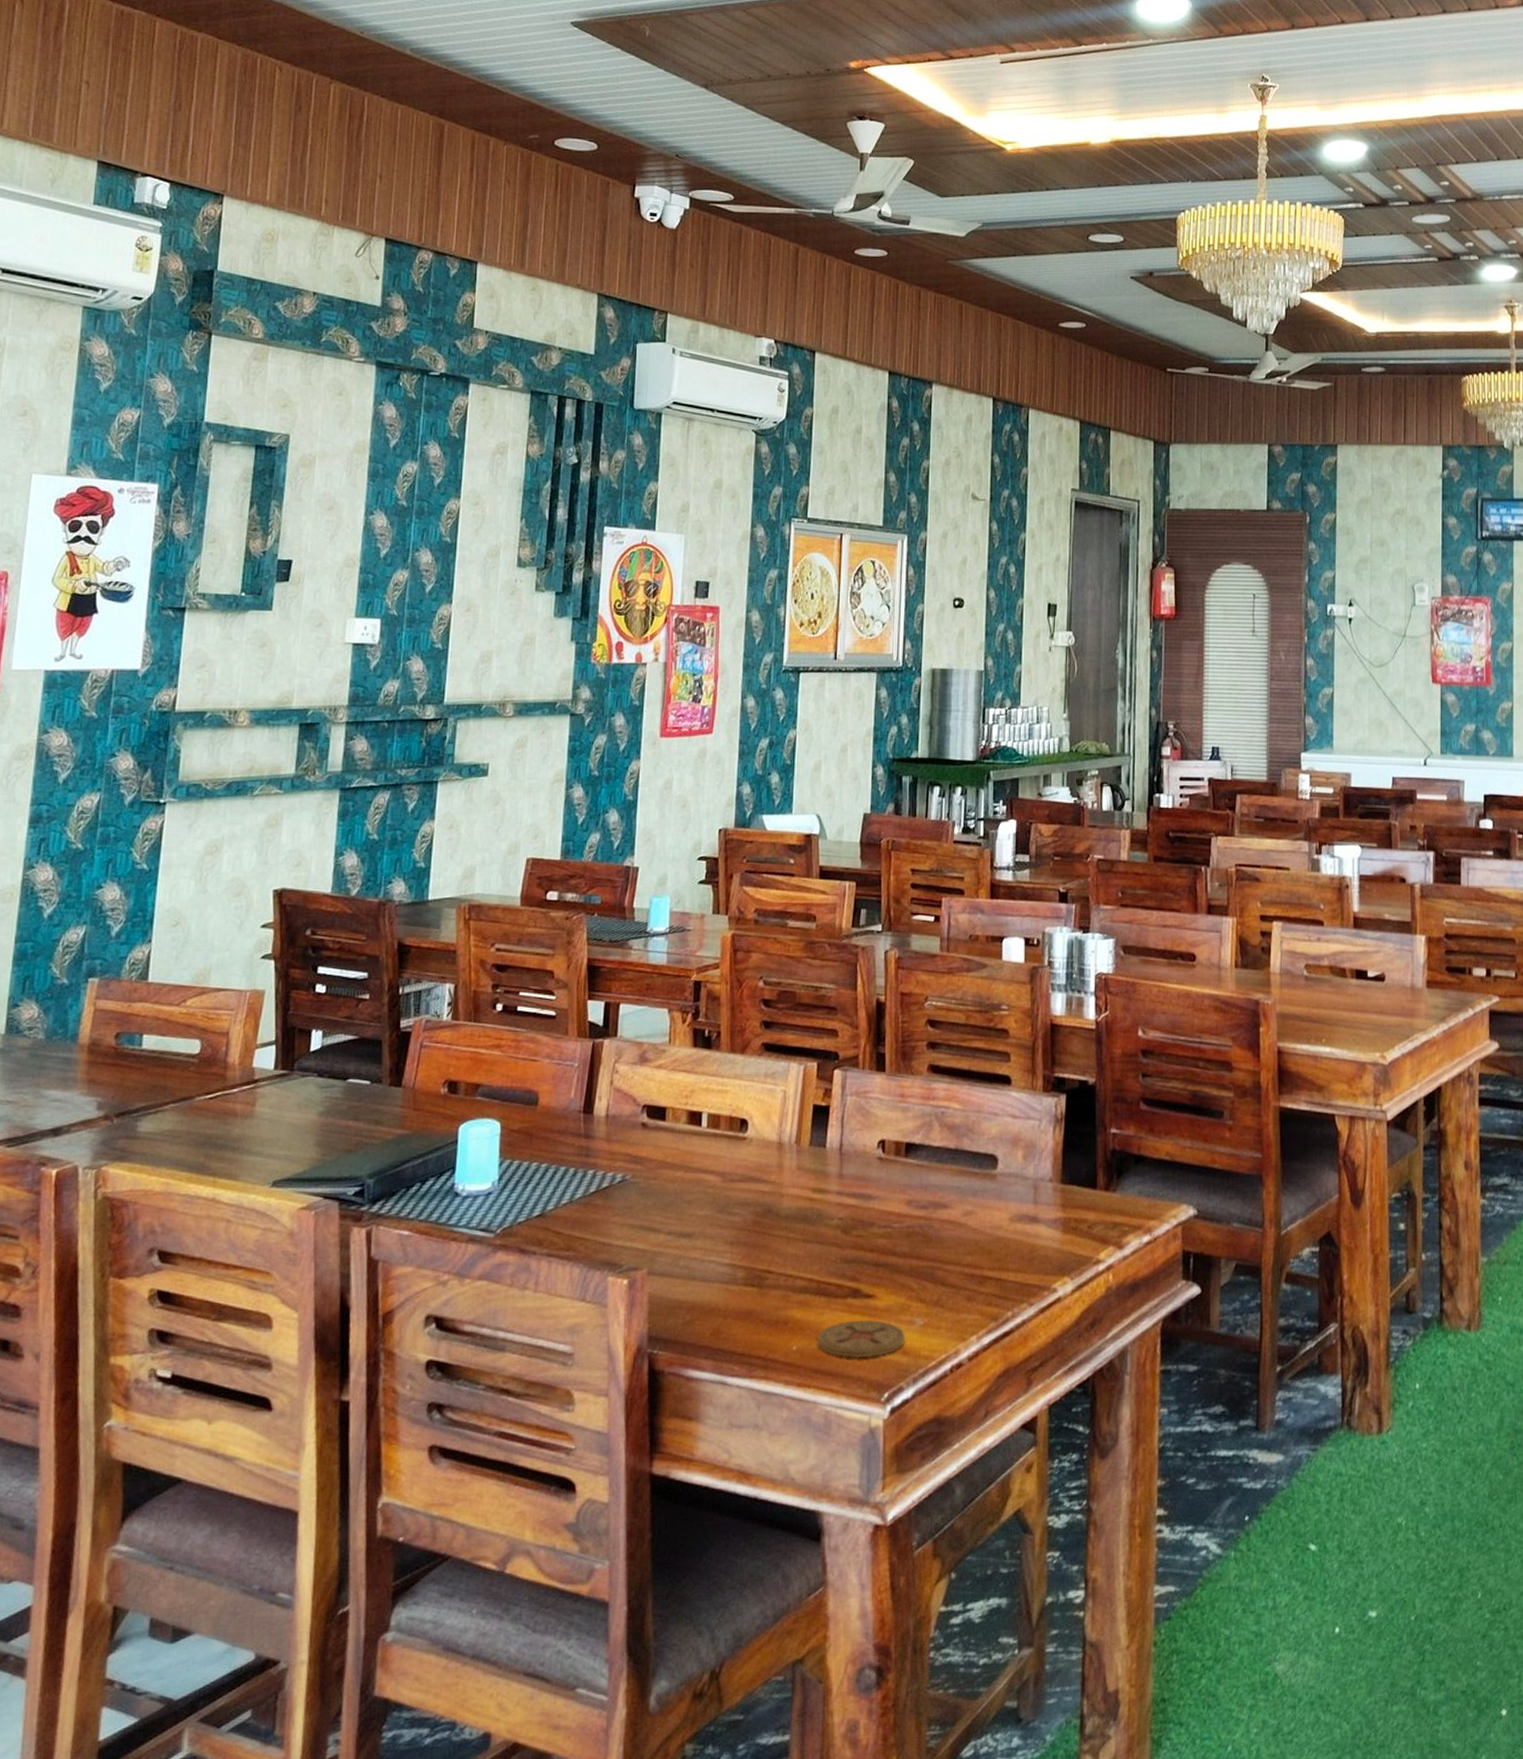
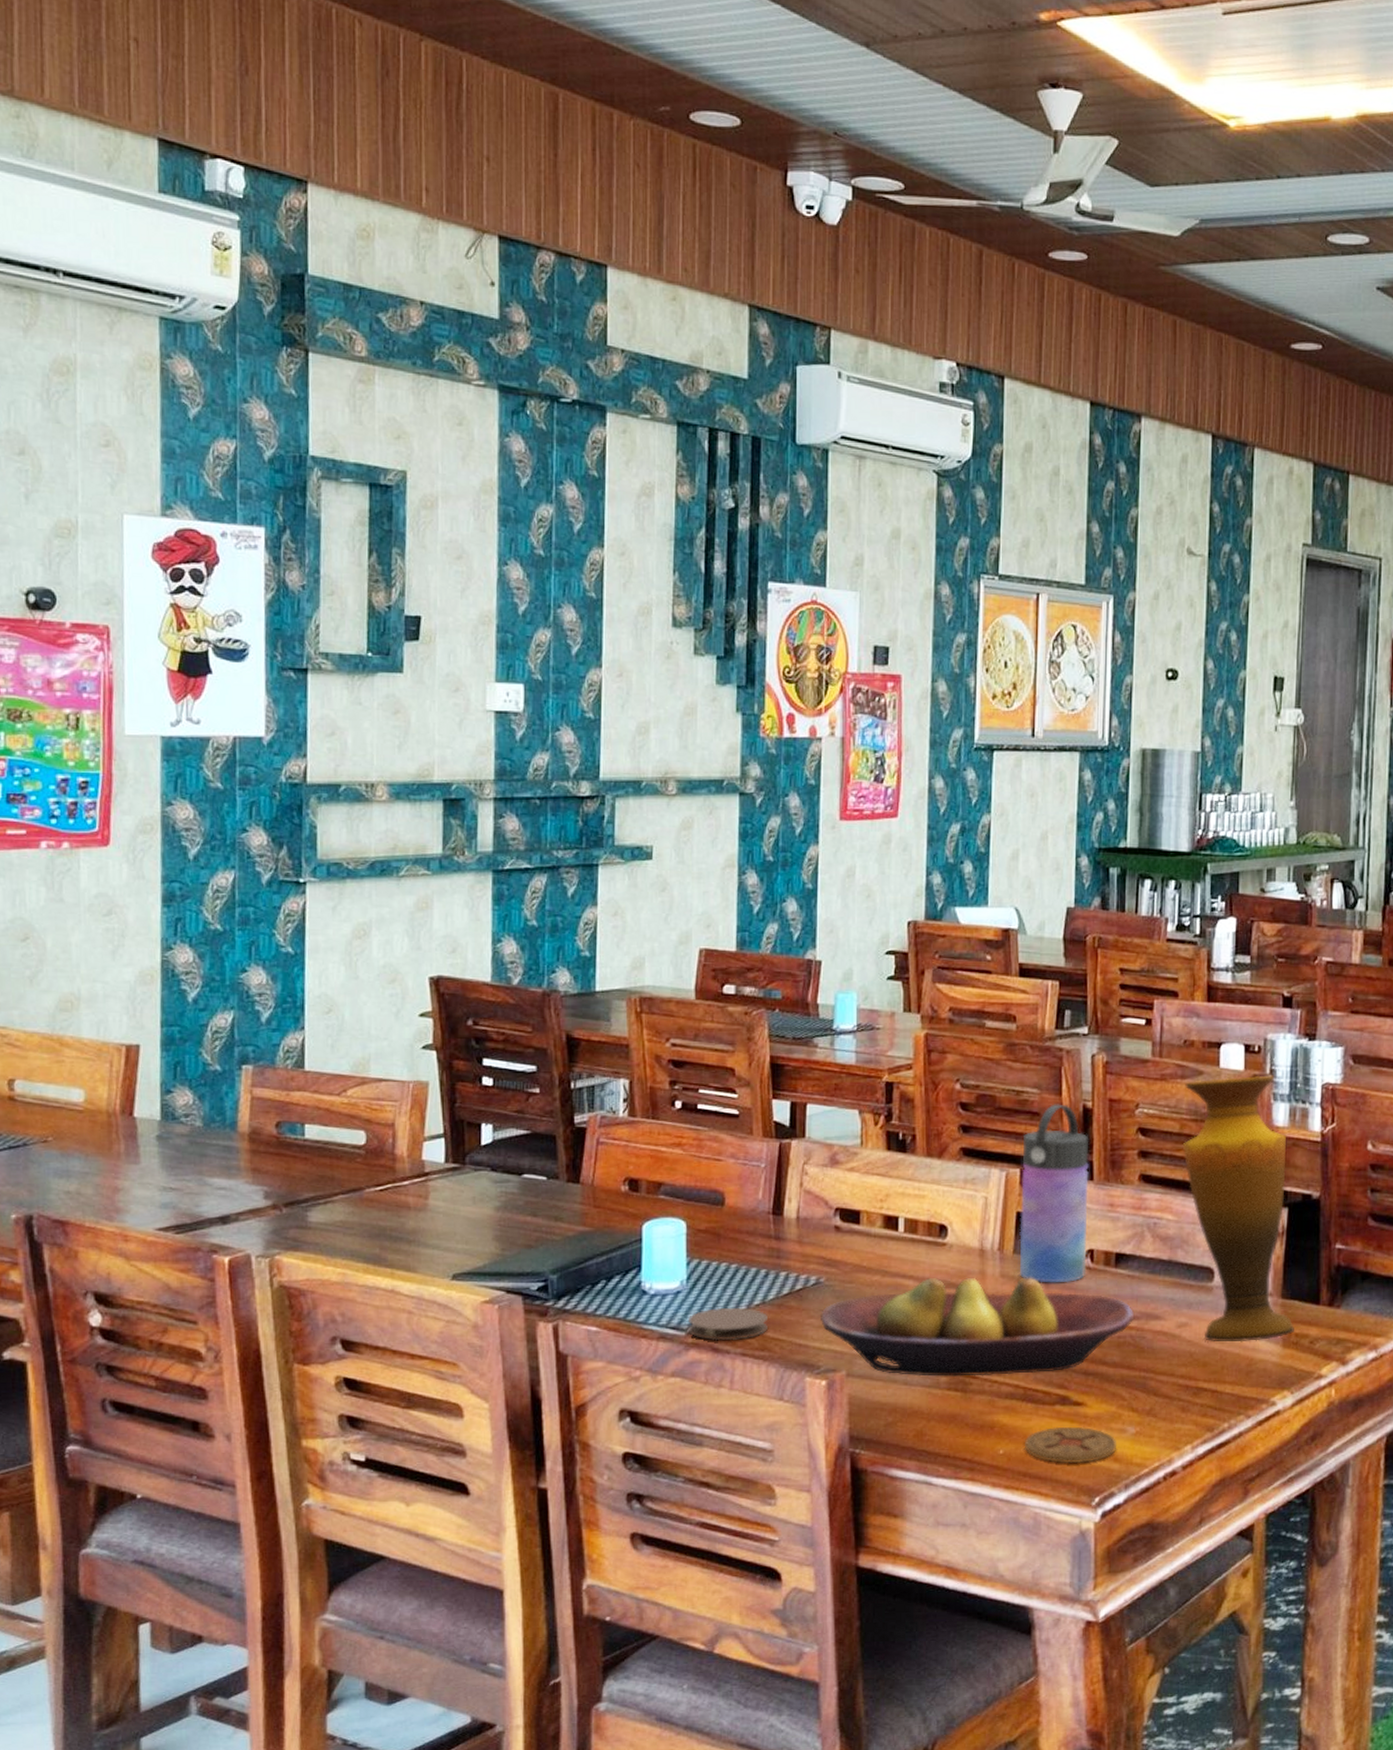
coaster: none [496,1207,574,1242] -> present [687,1307,768,1341]
fruit bowl: none [625,1169,923,1272] -> present [821,1277,1135,1377]
water bottle: none [815,998,881,1175] -> present [1019,1104,1089,1283]
vase: none [968,967,1074,1229] -> present [1182,1075,1295,1342]

